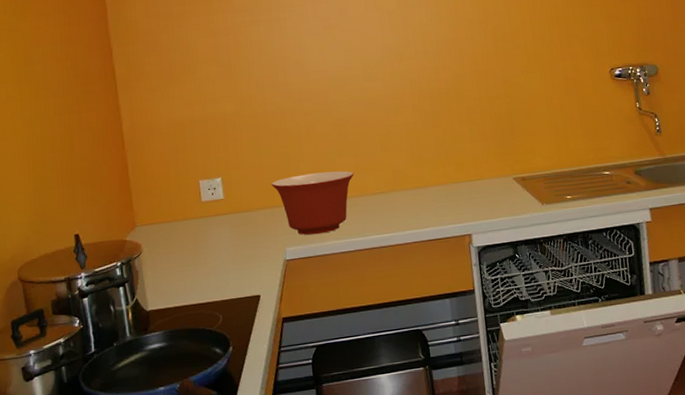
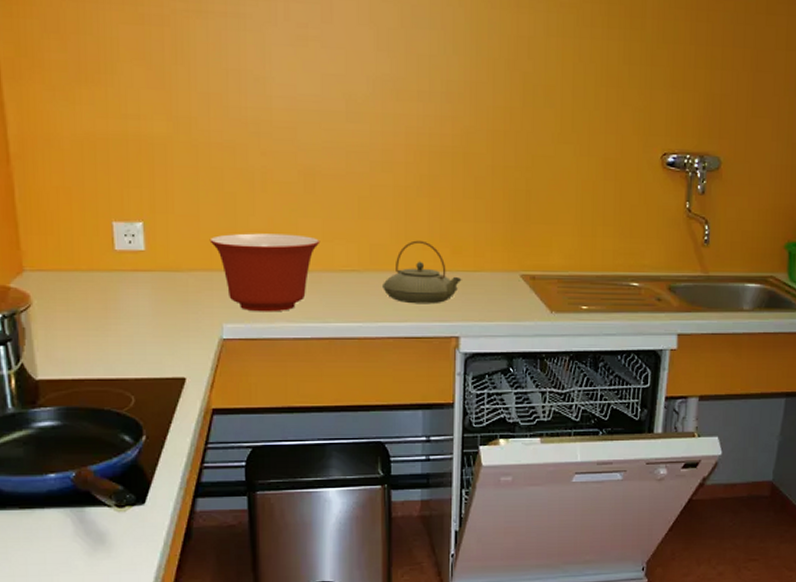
teapot: none [406,162,467,213] -> present [383,240,462,304]

